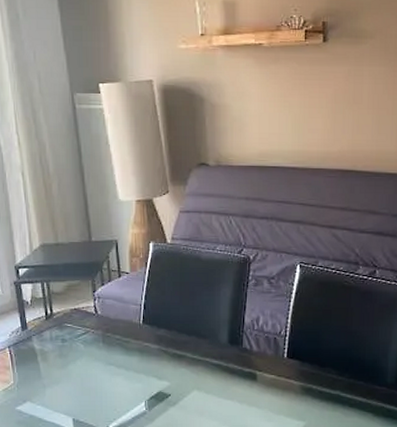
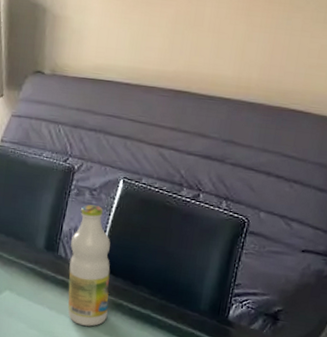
bottle: none [255,293,298,414] -> present [67,204,111,327]

